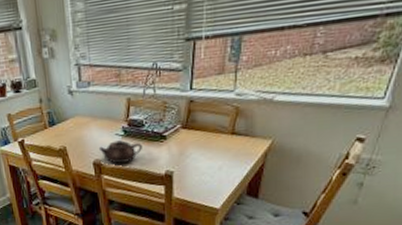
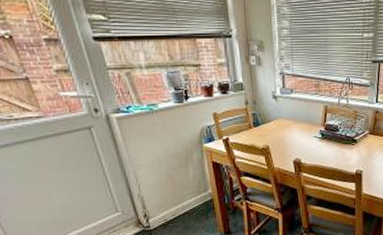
teapot: present [98,140,143,164] -> none [298,142,338,163]

